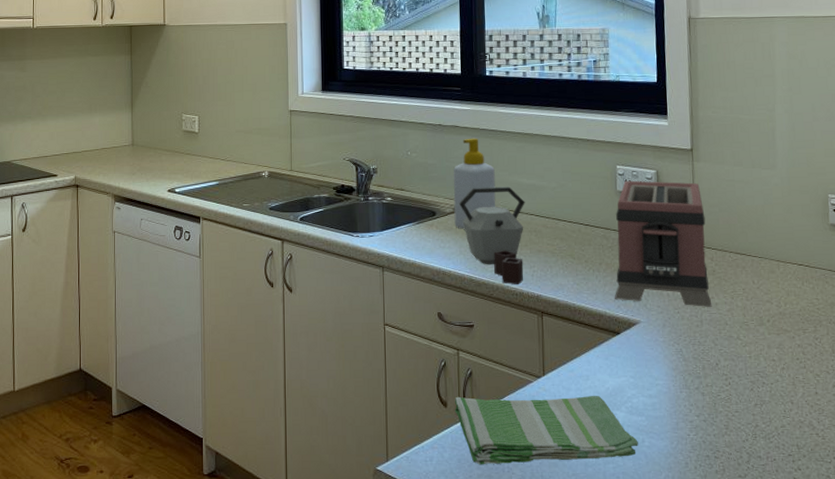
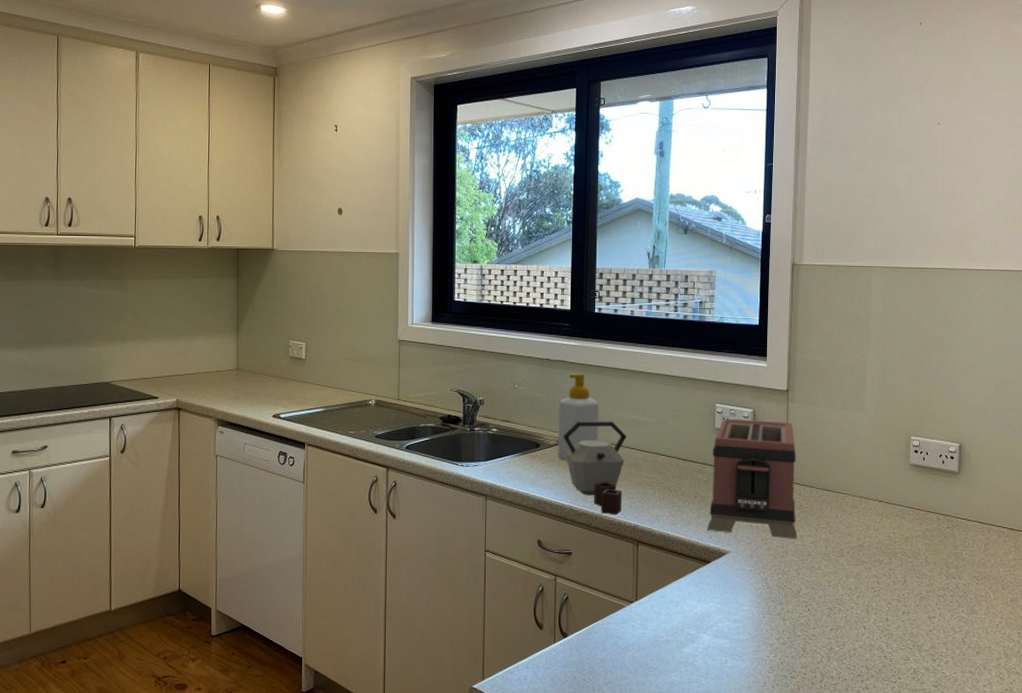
dish towel: present [454,395,638,465] -> none [550,619,721,684]

